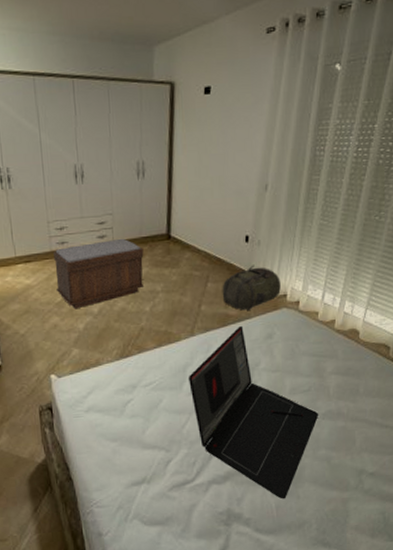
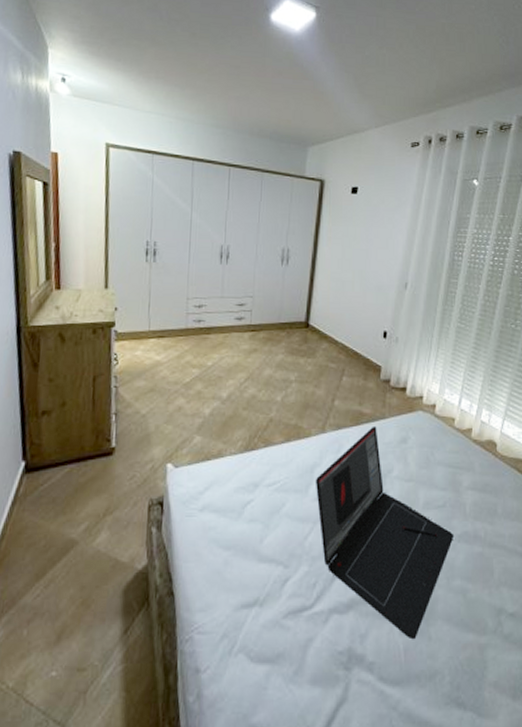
bench: present [54,238,144,309] -> none [187,322,281,392]
backpack: present [222,264,281,311] -> none [357,362,417,410]

